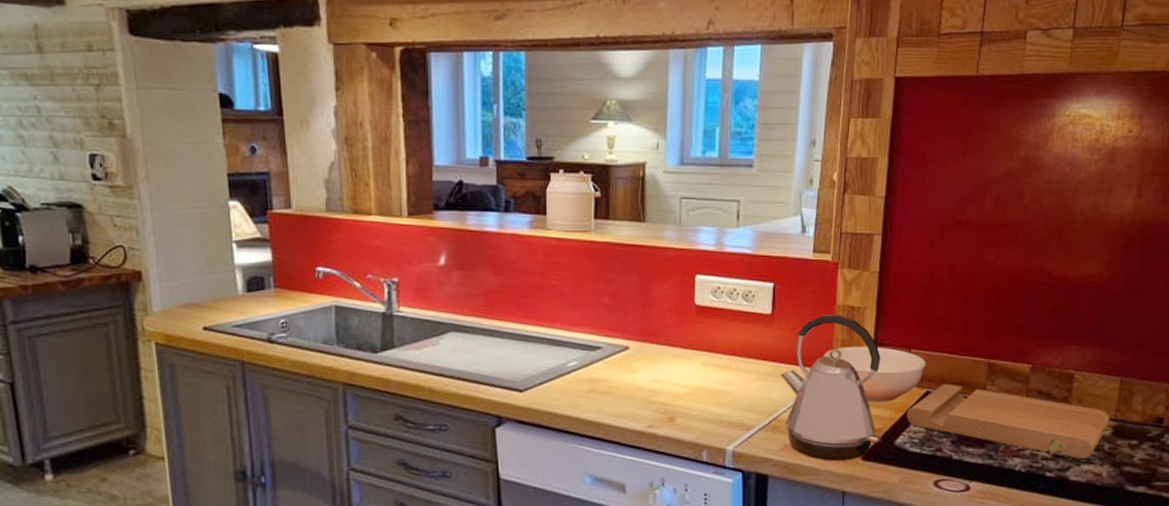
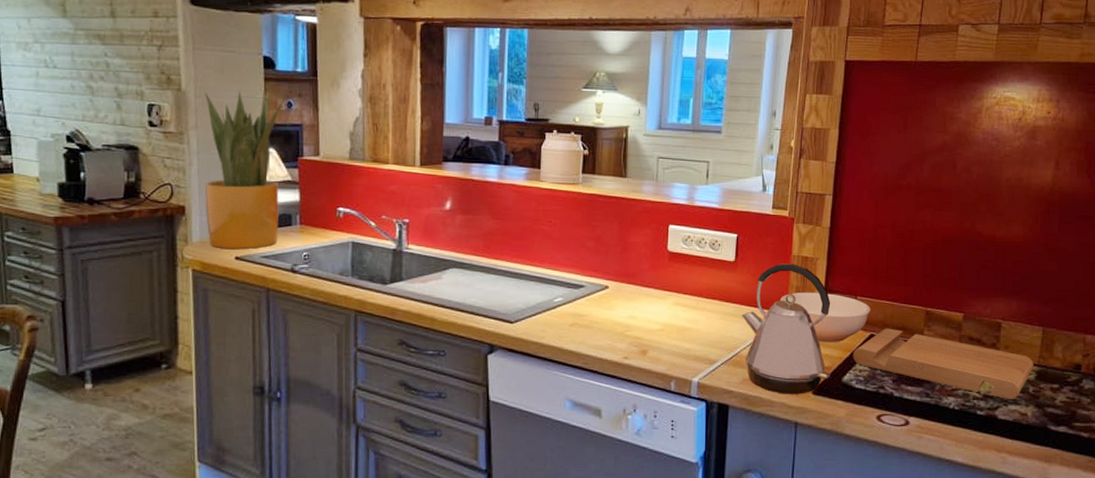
planter: none [154,133,250,319] -> present [205,90,286,250]

